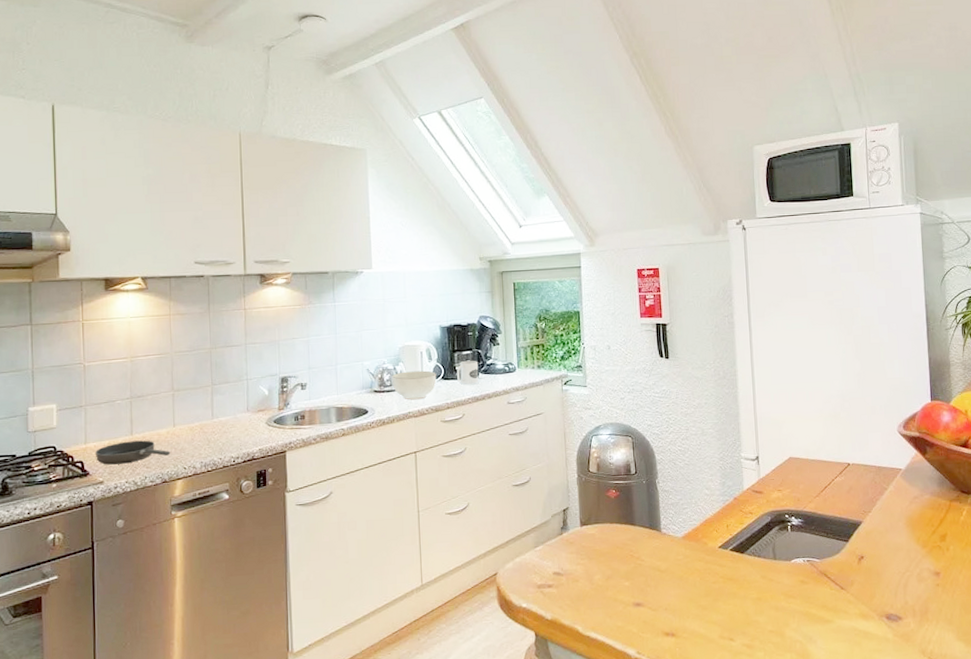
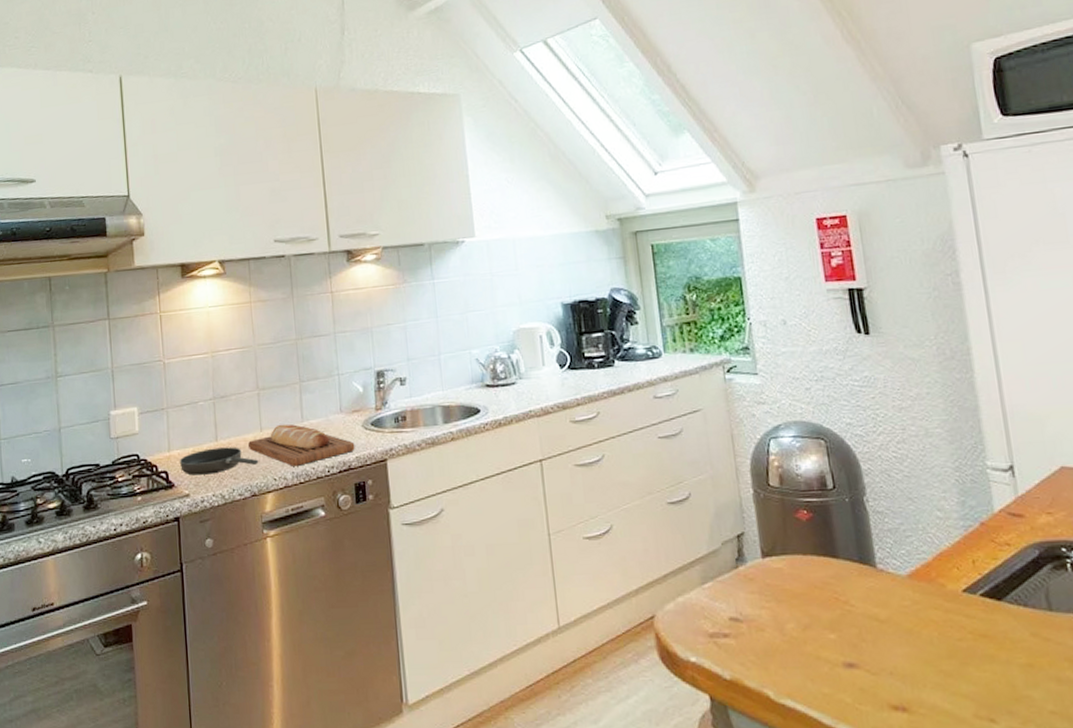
bread loaf: none [161,421,259,457] -> present [247,424,355,466]
bowl: present [391,370,437,400] -> none [505,358,562,396]
mug: present [457,360,479,386] -> none [586,344,616,376]

